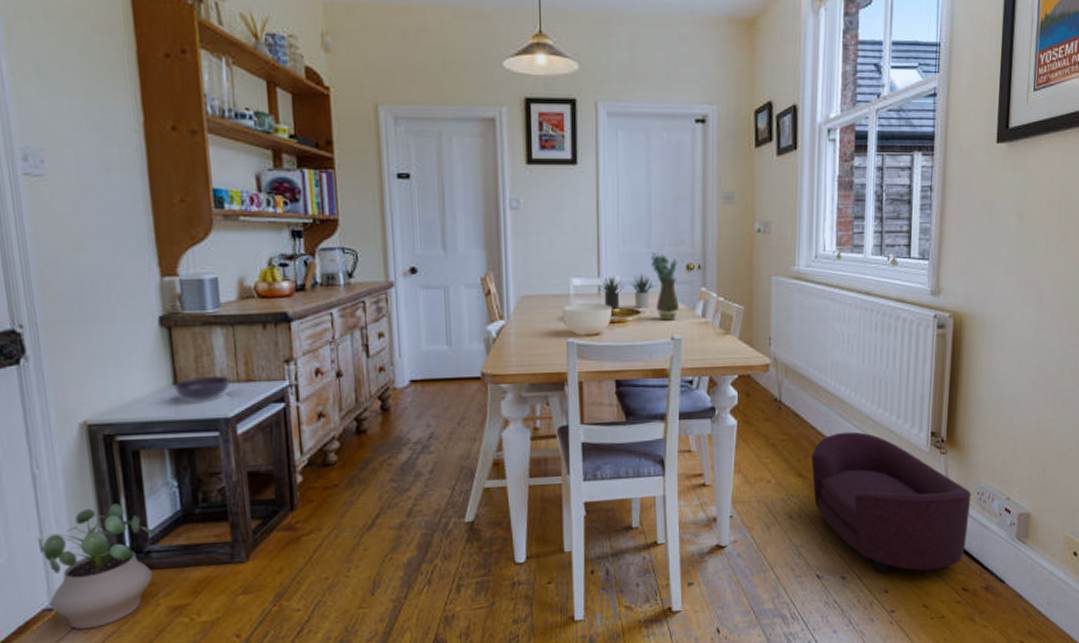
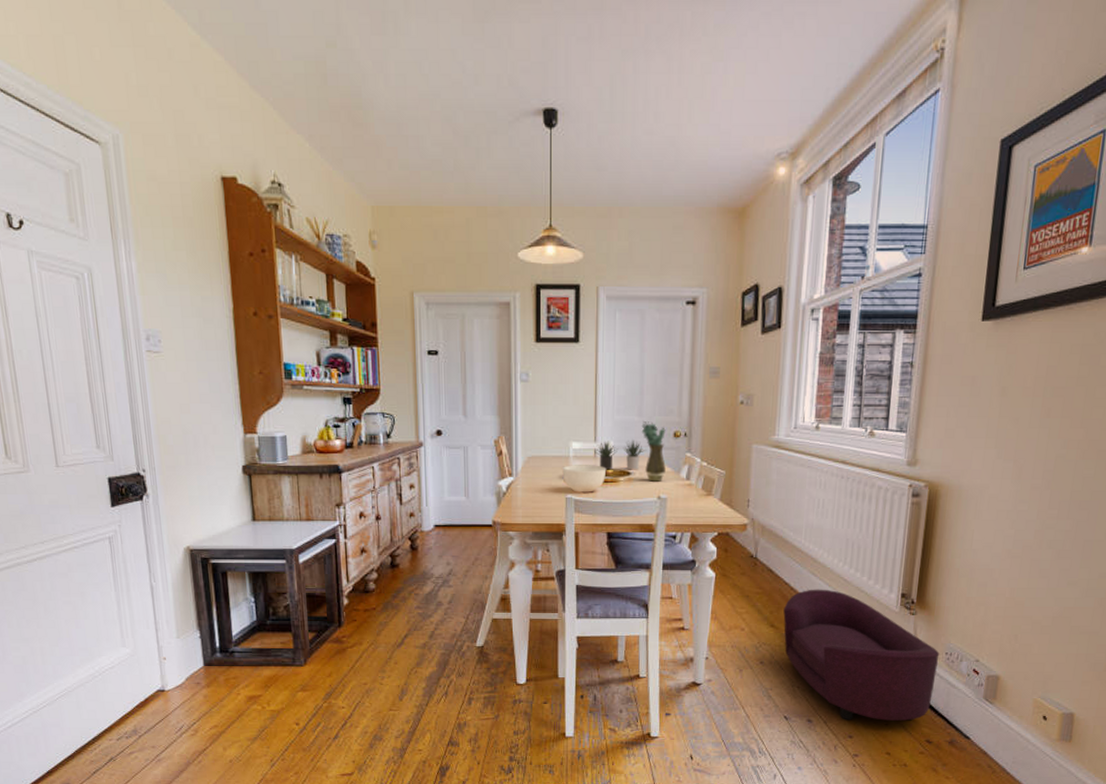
potted plant: present [37,503,159,630] -> none [154,612,240,708]
bowl: present [173,375,230,402] -> none [252,514,295,535]

